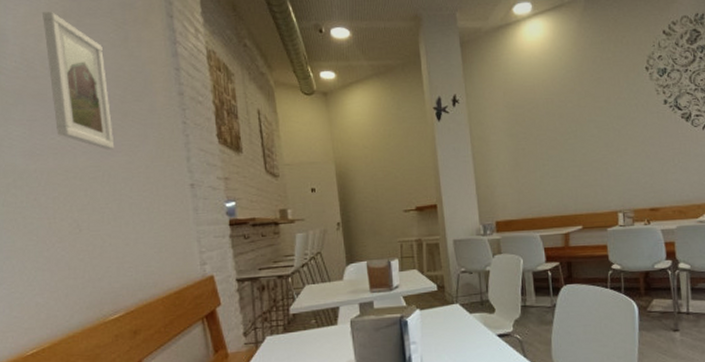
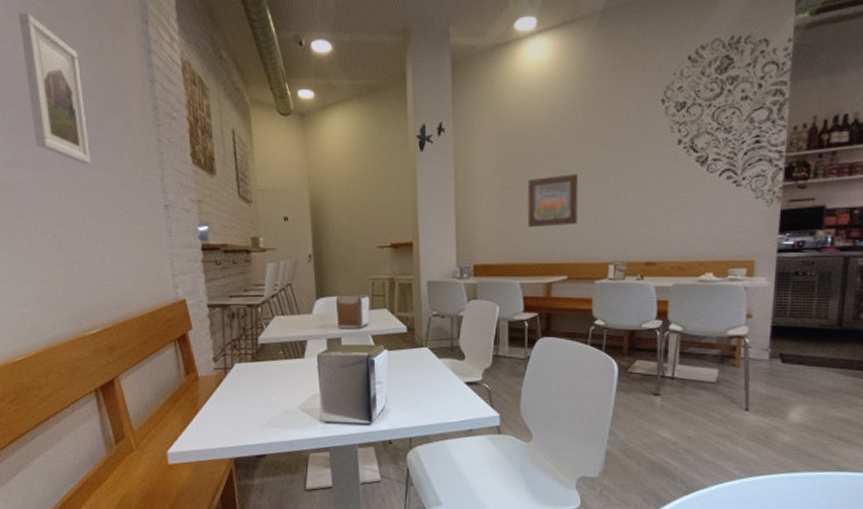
wall art: none [538,134,586,184] -> present [527,174,579,228]

